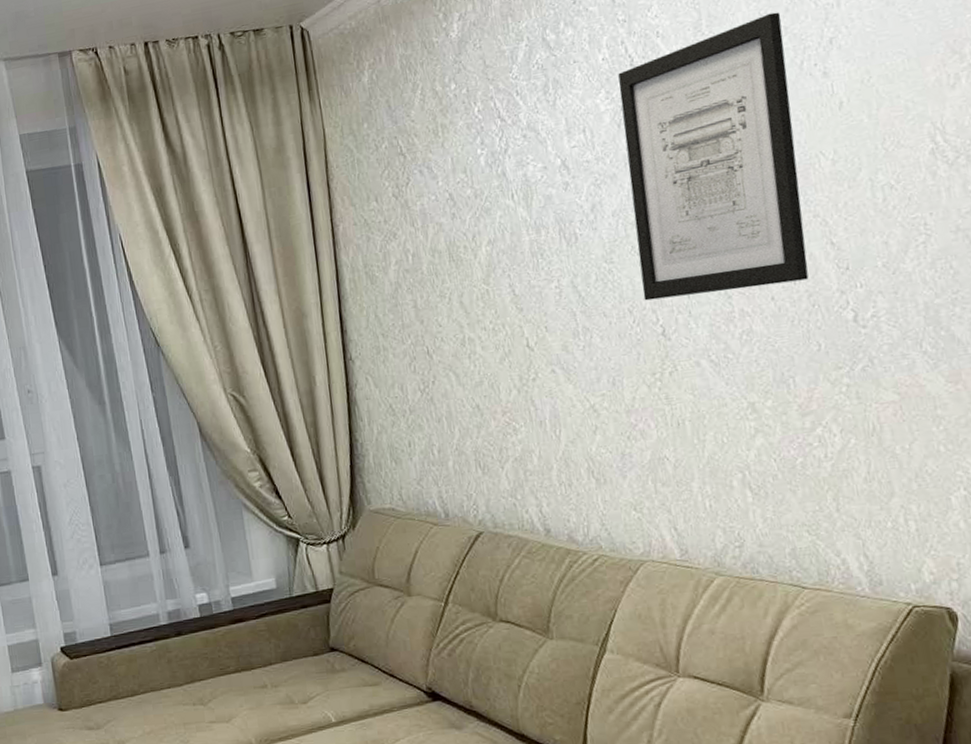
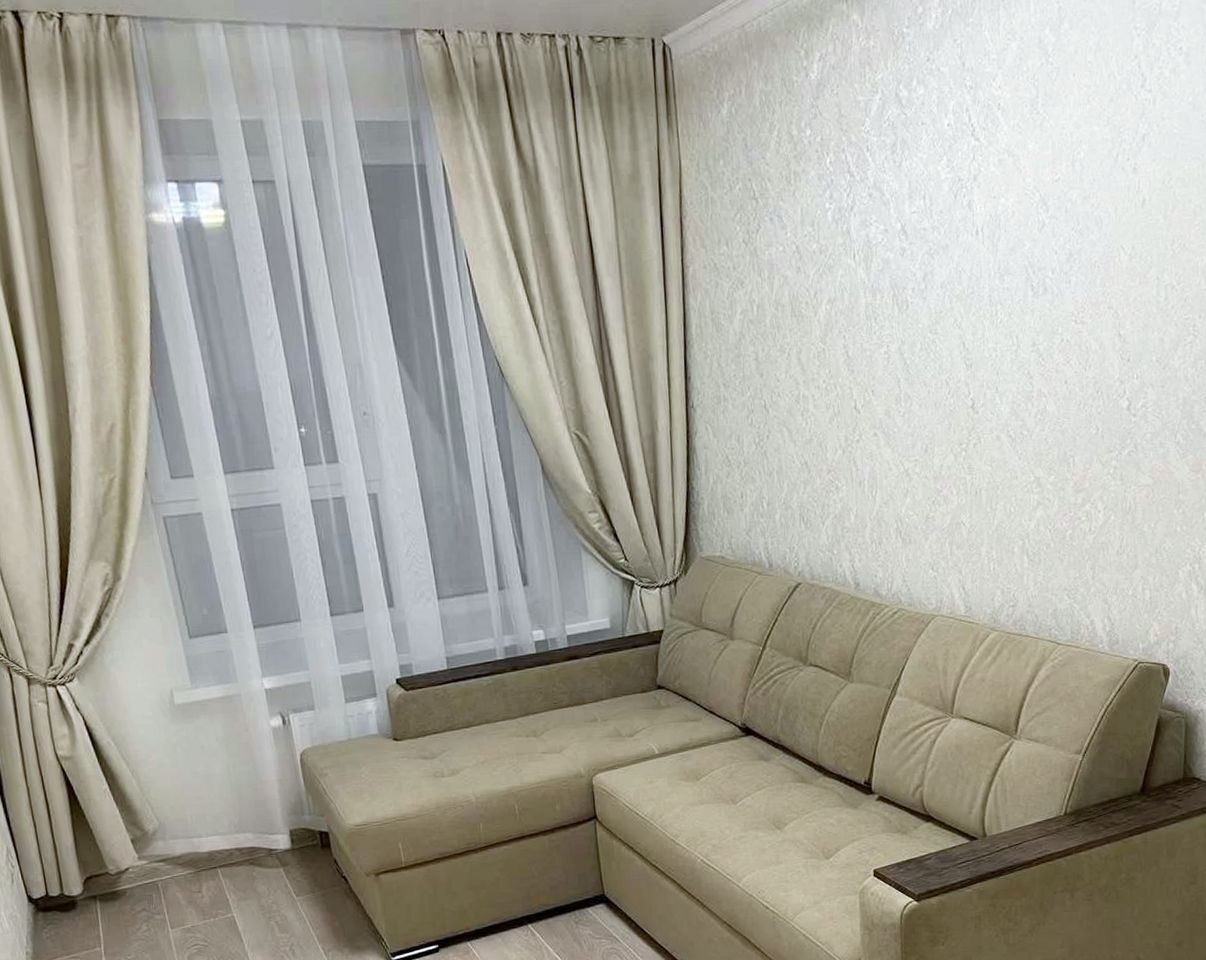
wall art: present [618,12,809,301] -> none [959,100,1106,374]

